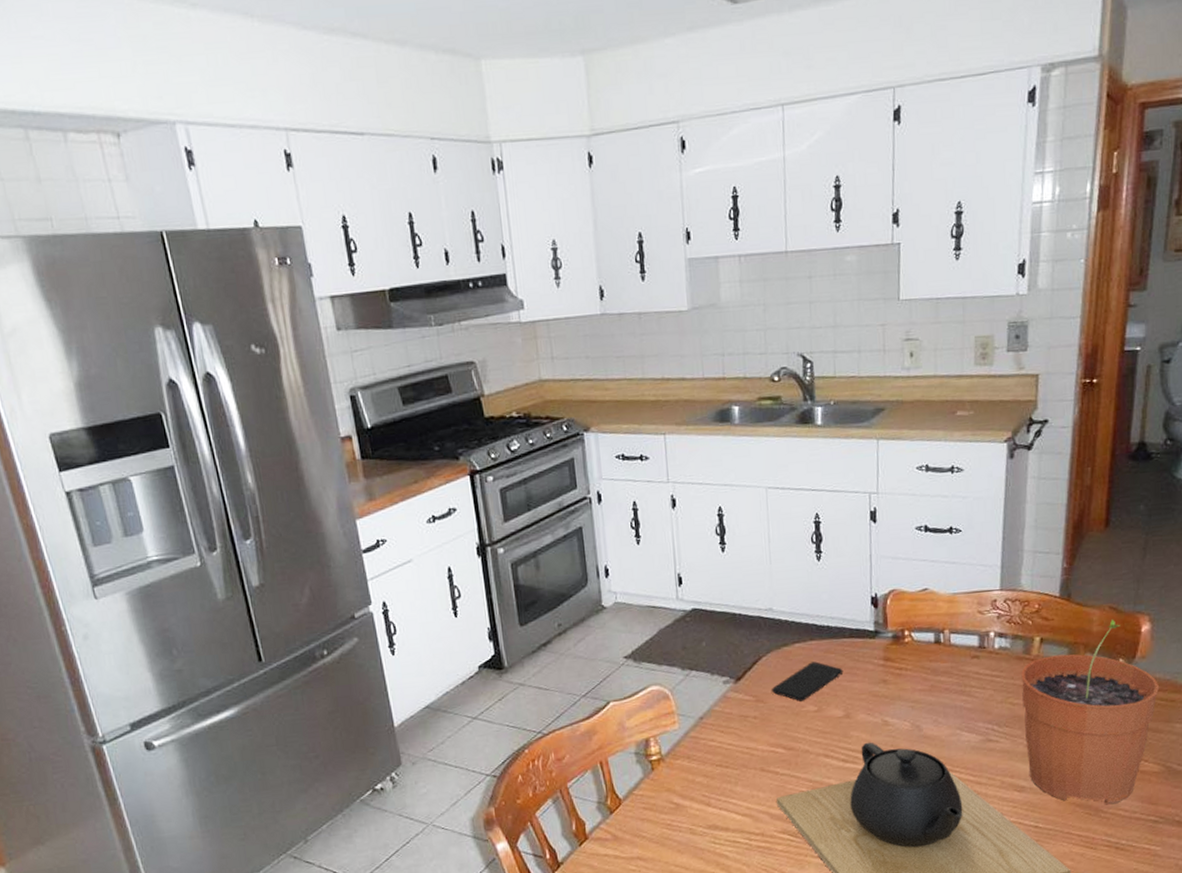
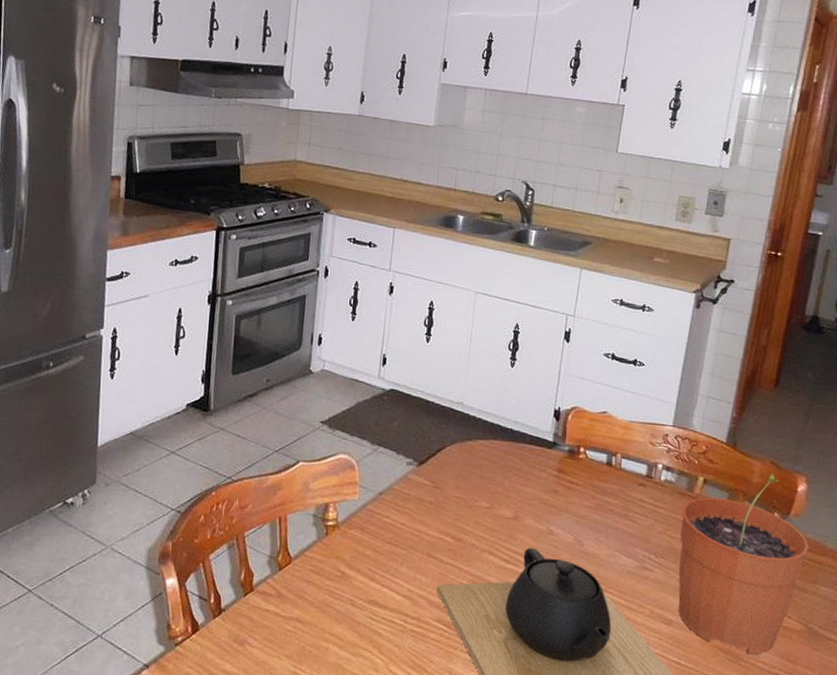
smartphone: present [772,661,844,702] -> none [450,460,519,496]

